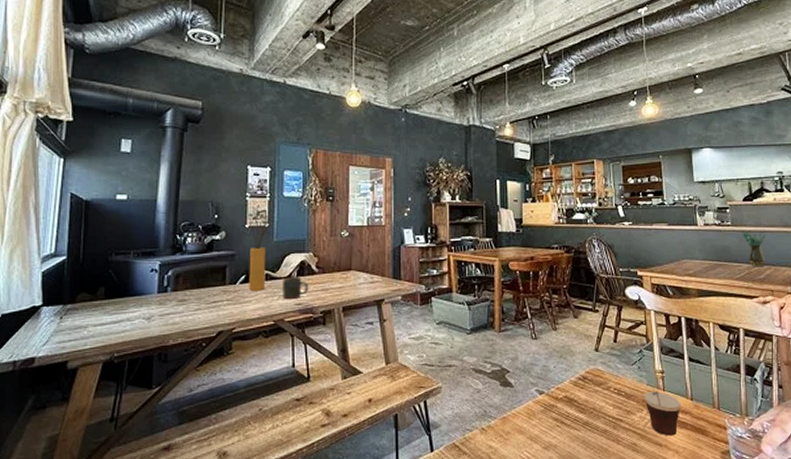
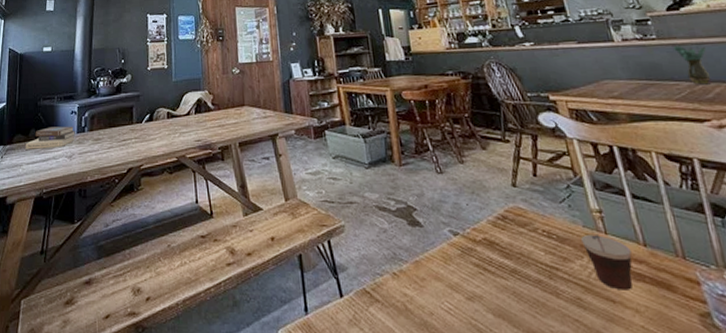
books: none [92,285,155,310] -> present [25,126,75,150]
vase: present [248,211,274,291] -> none [150,54,172,129]
mug: present [283,277,308,299] -> none [182,114,206,136]

